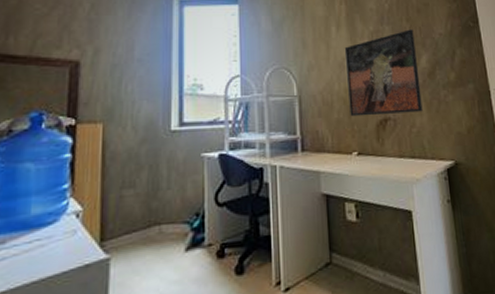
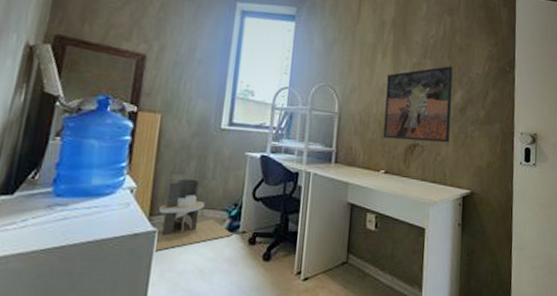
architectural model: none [108,191,198,284] -> present [152,178,233,252]

